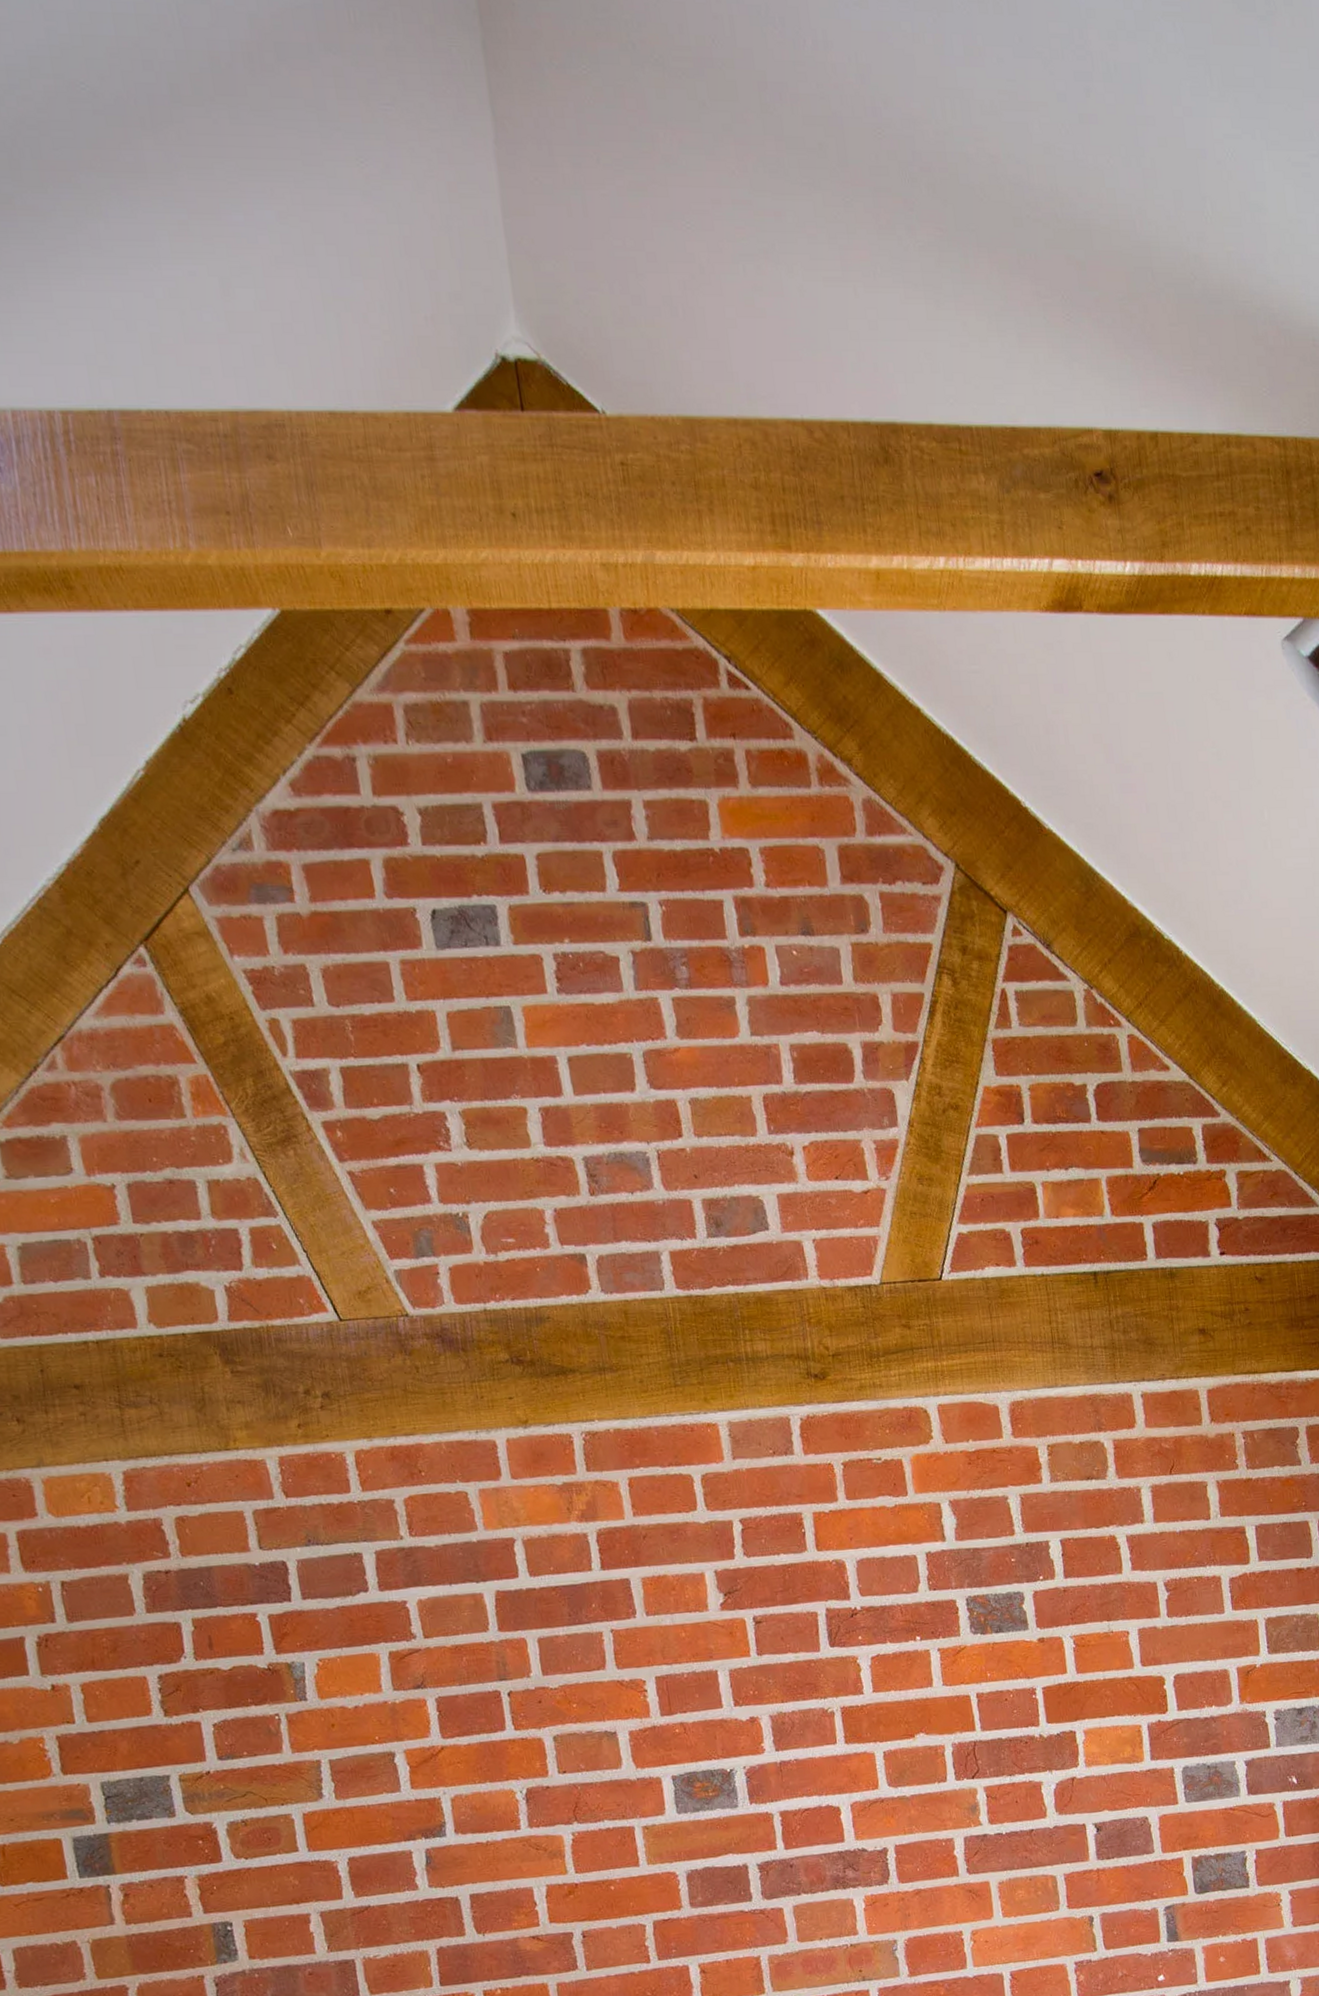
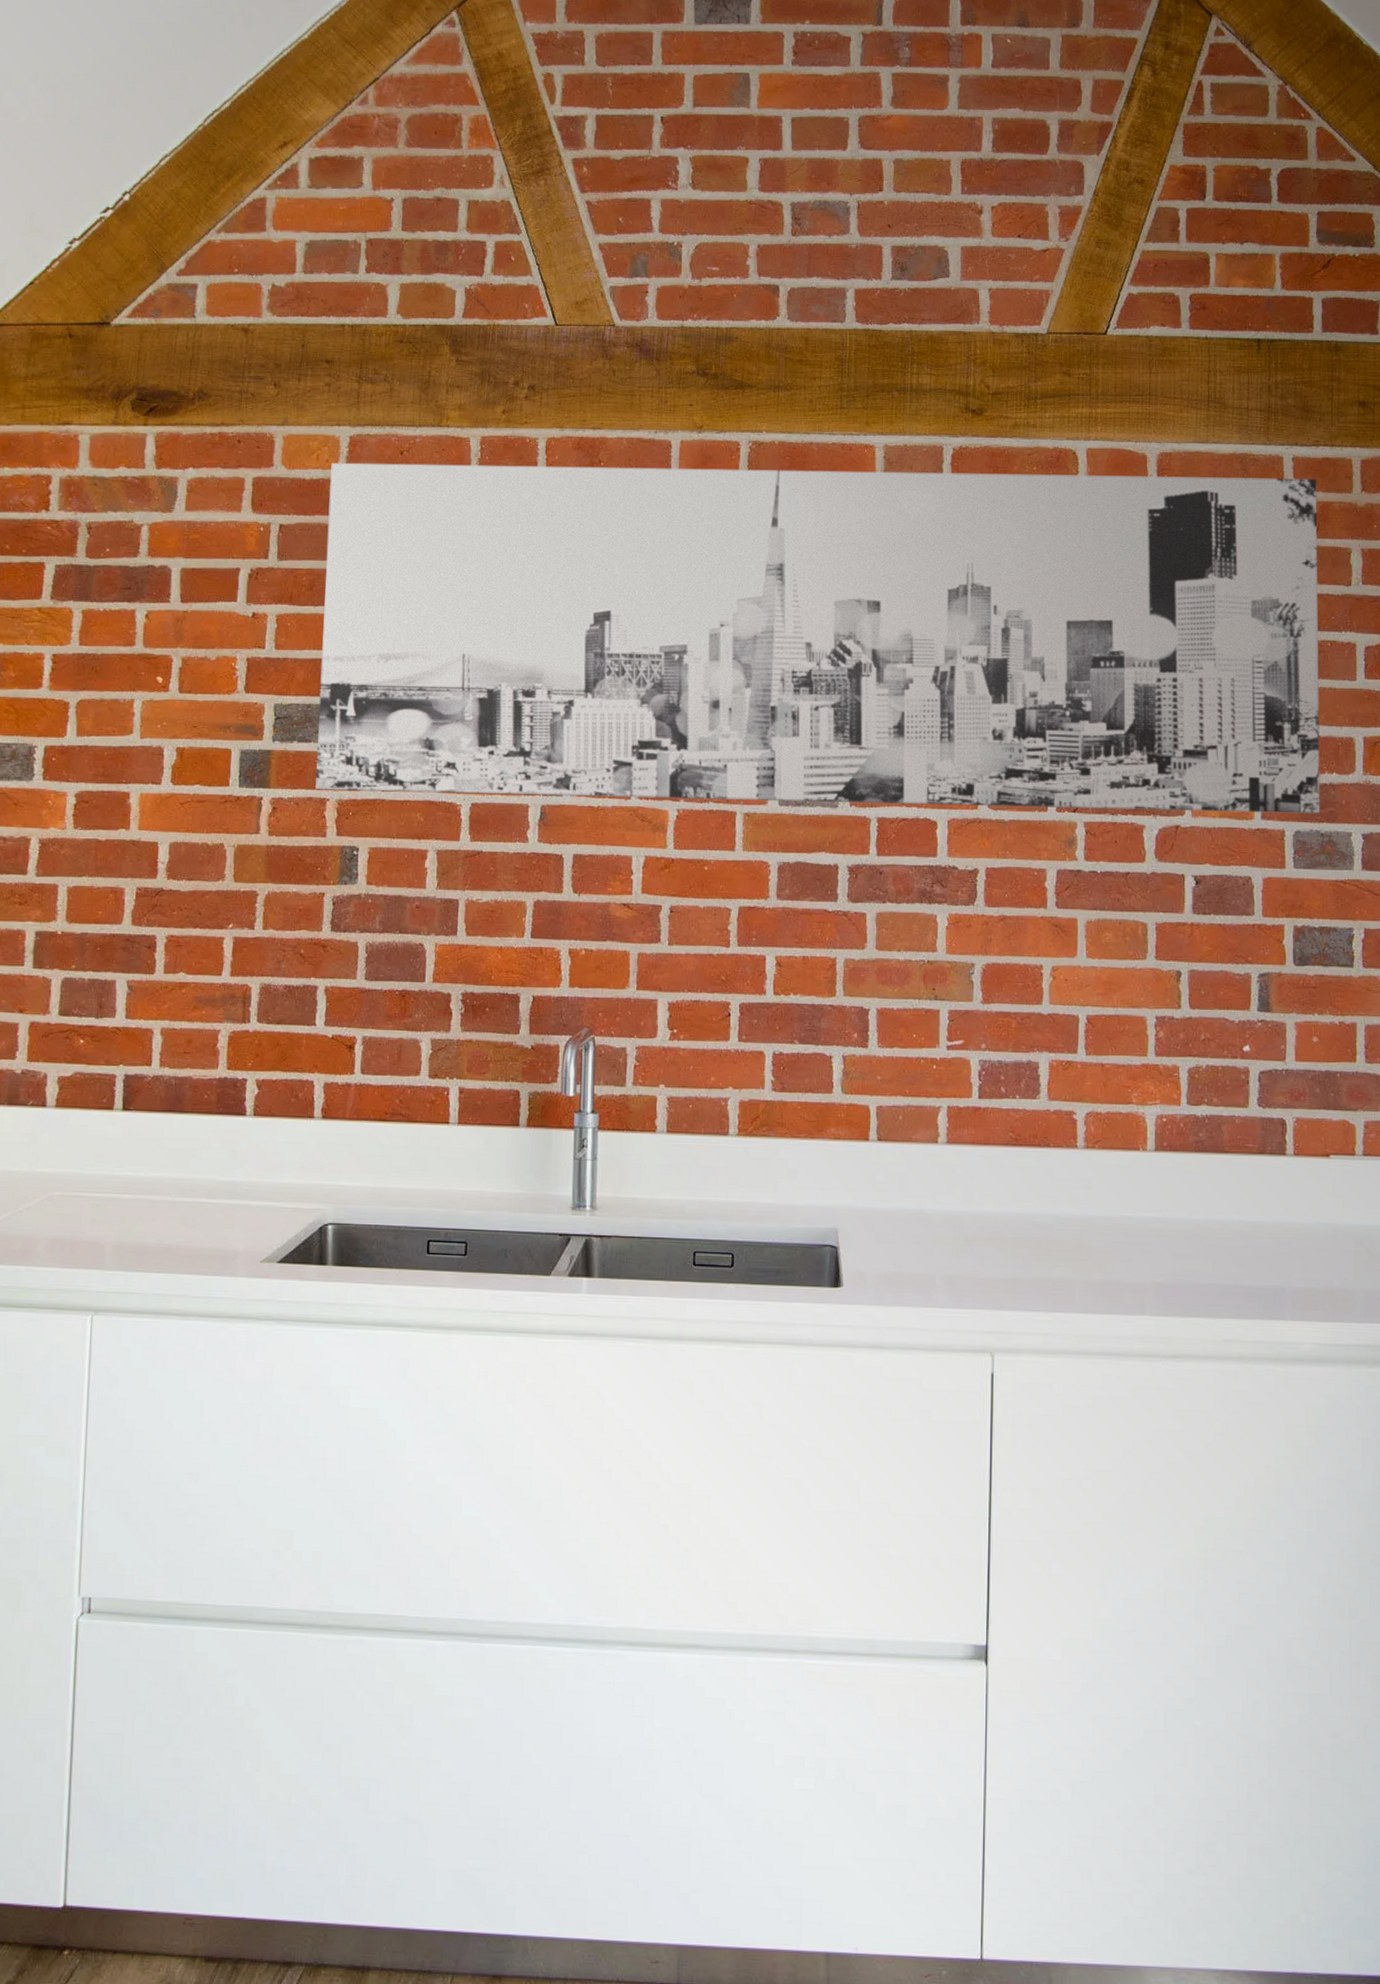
wall art: none [107,1414,1205,1869] -> present [315,462,1321,814]

